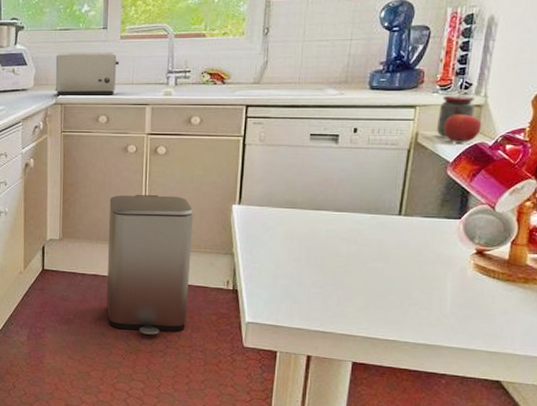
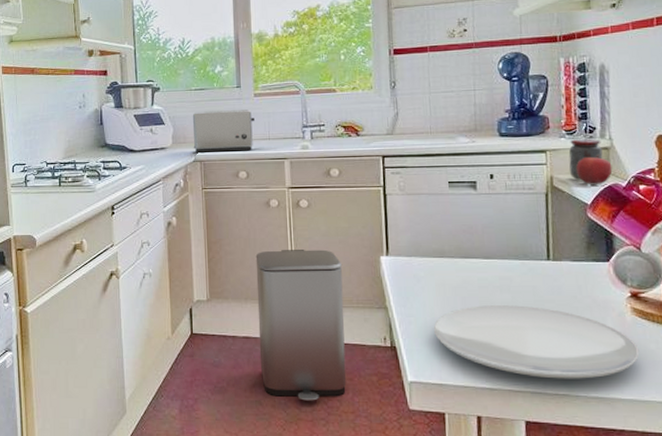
plate: none [275,255,474,328] -> present [433,305,640,379]

